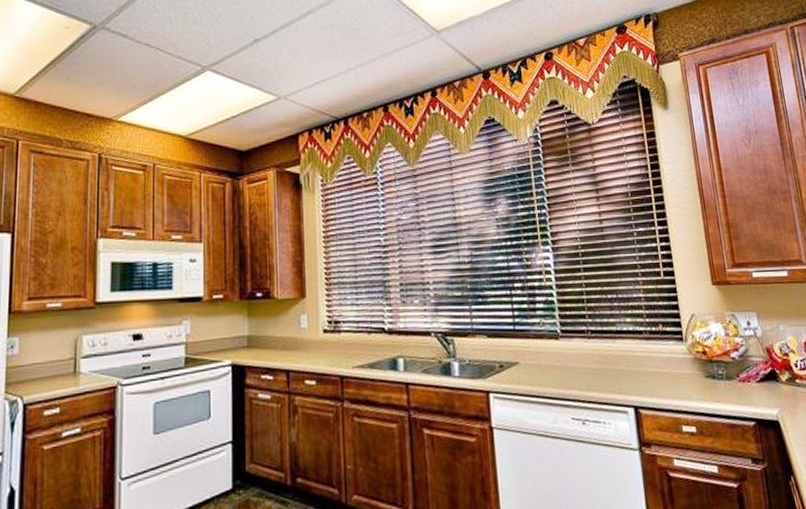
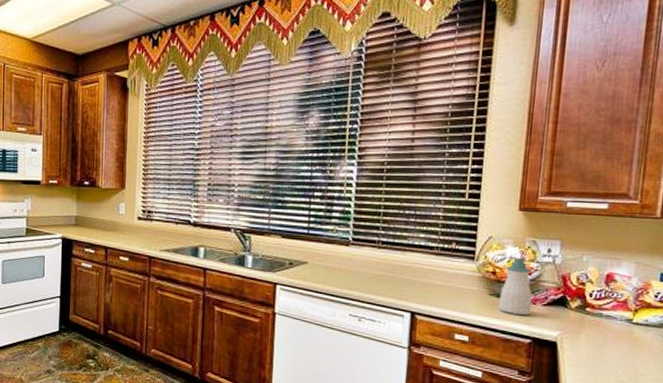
soap bottle: none [713,333,748,396] -> present [498,256,533,315]

